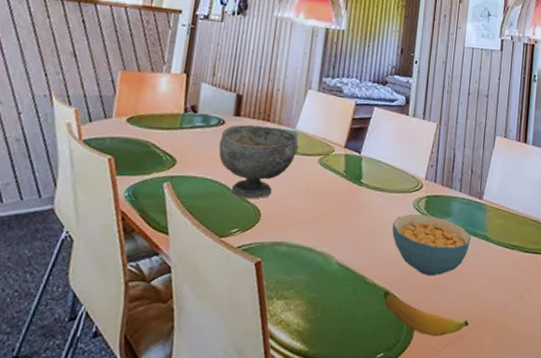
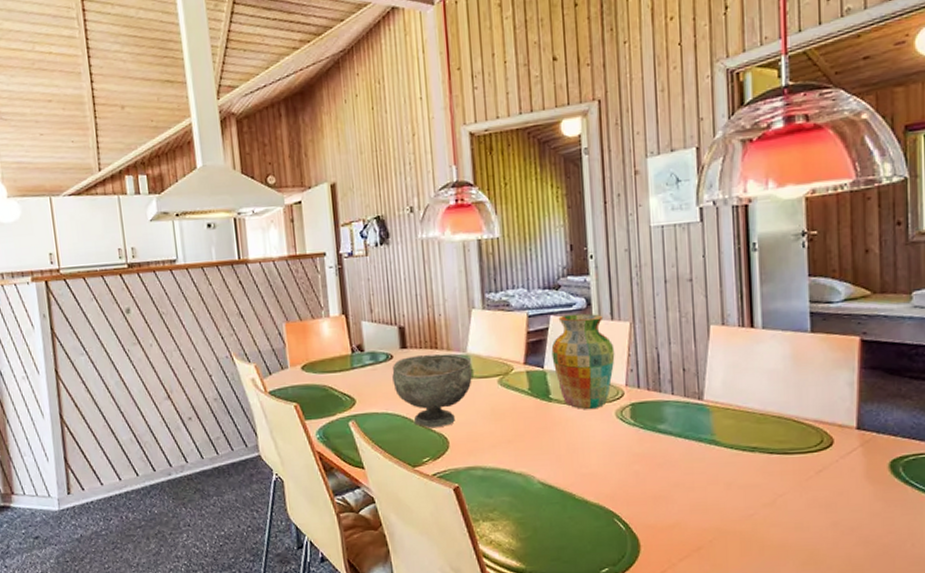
vase: none [369,108,422,198] -> present [551,313,615,410]
banana: present [383,291,470,337] -> none [597,507,708,551]
cereal bowl: present [392,214,471,277] -> none [594,424,695,489]

